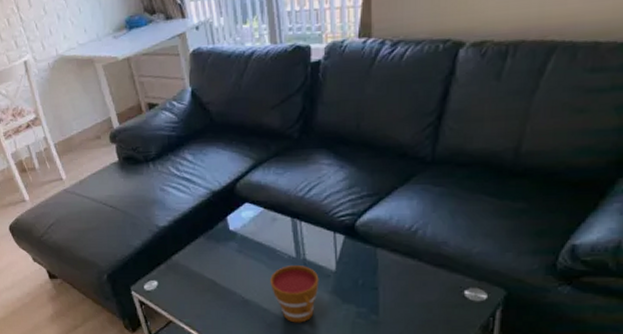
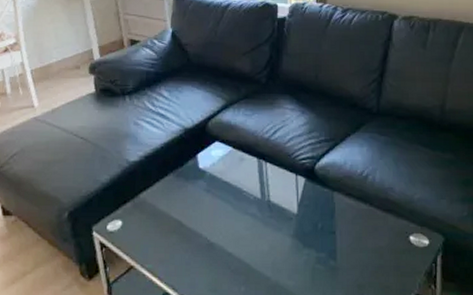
cup: present [270,266,319,323] -> none [236,207,282,269]

